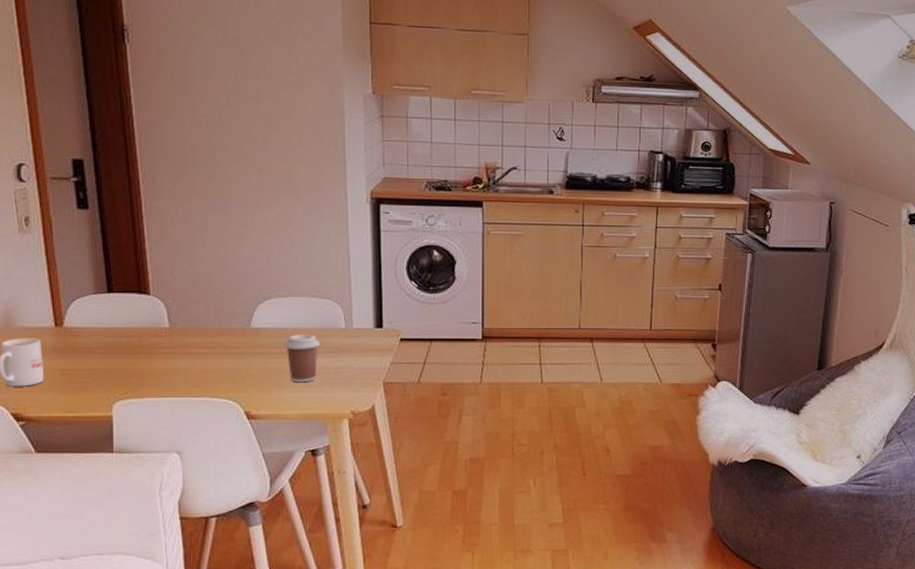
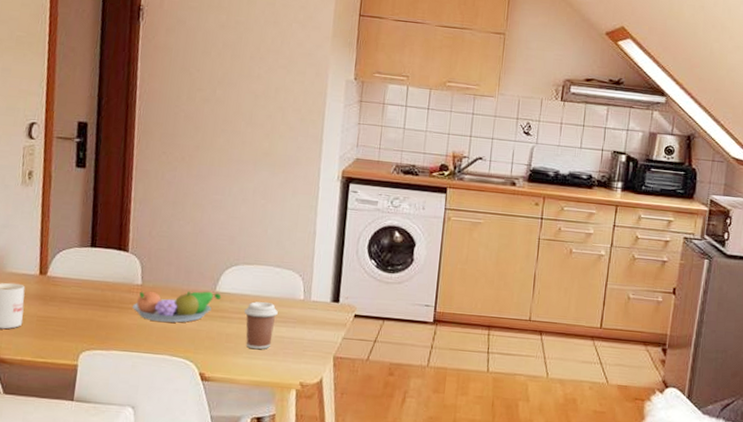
fruit bowl: none [162,328,258,363] -> present [132,290,222,323]

